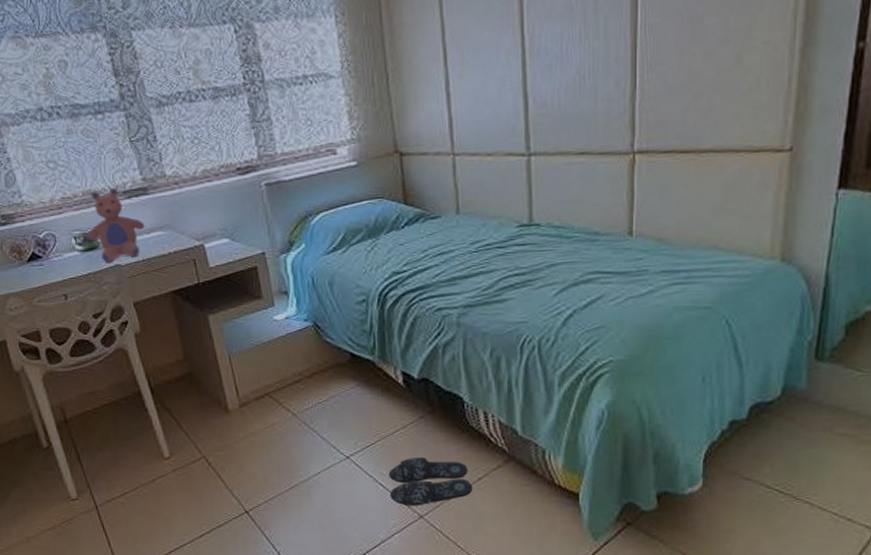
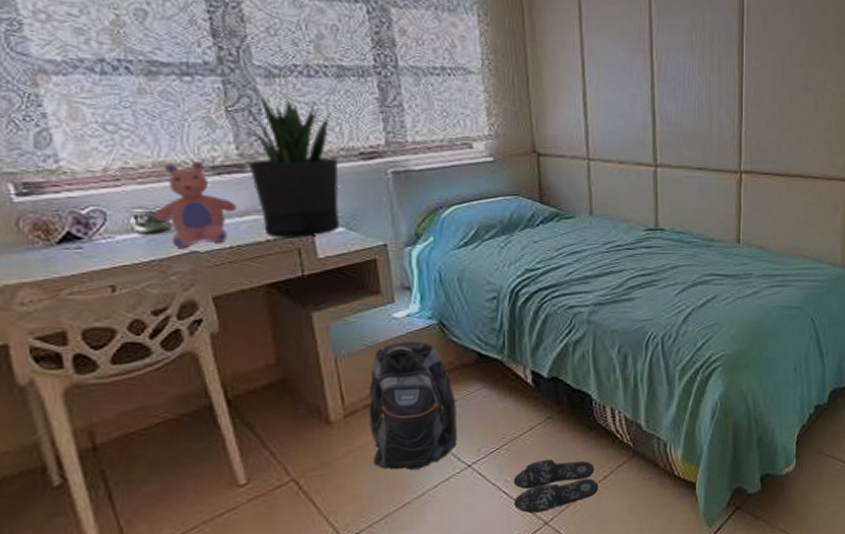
planter: none [145,120,226,252] -> present [246,90,341,240]
backpack: none [258,341,336,457] -> present [369,341,457,470]

